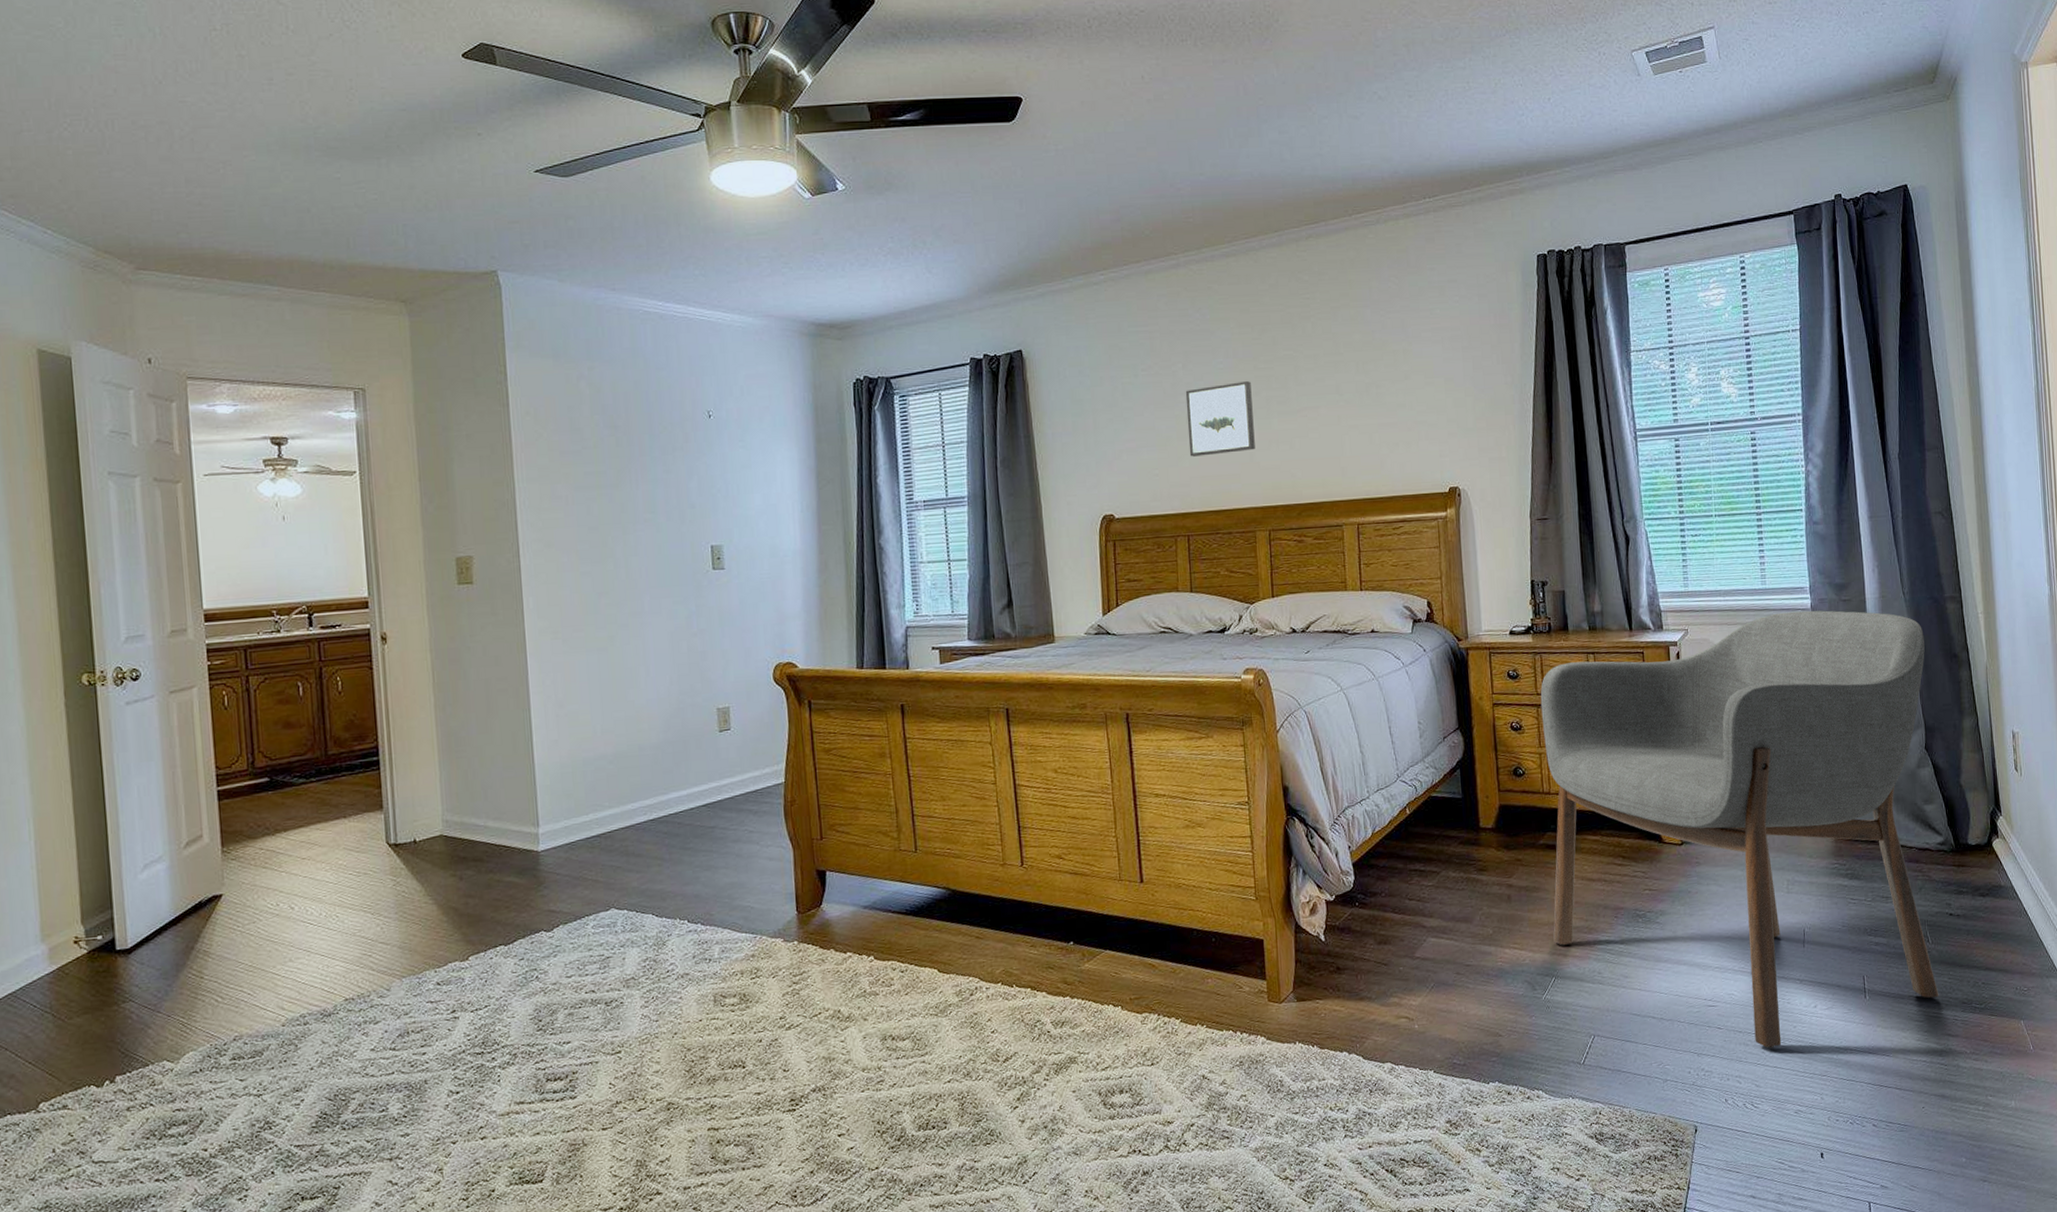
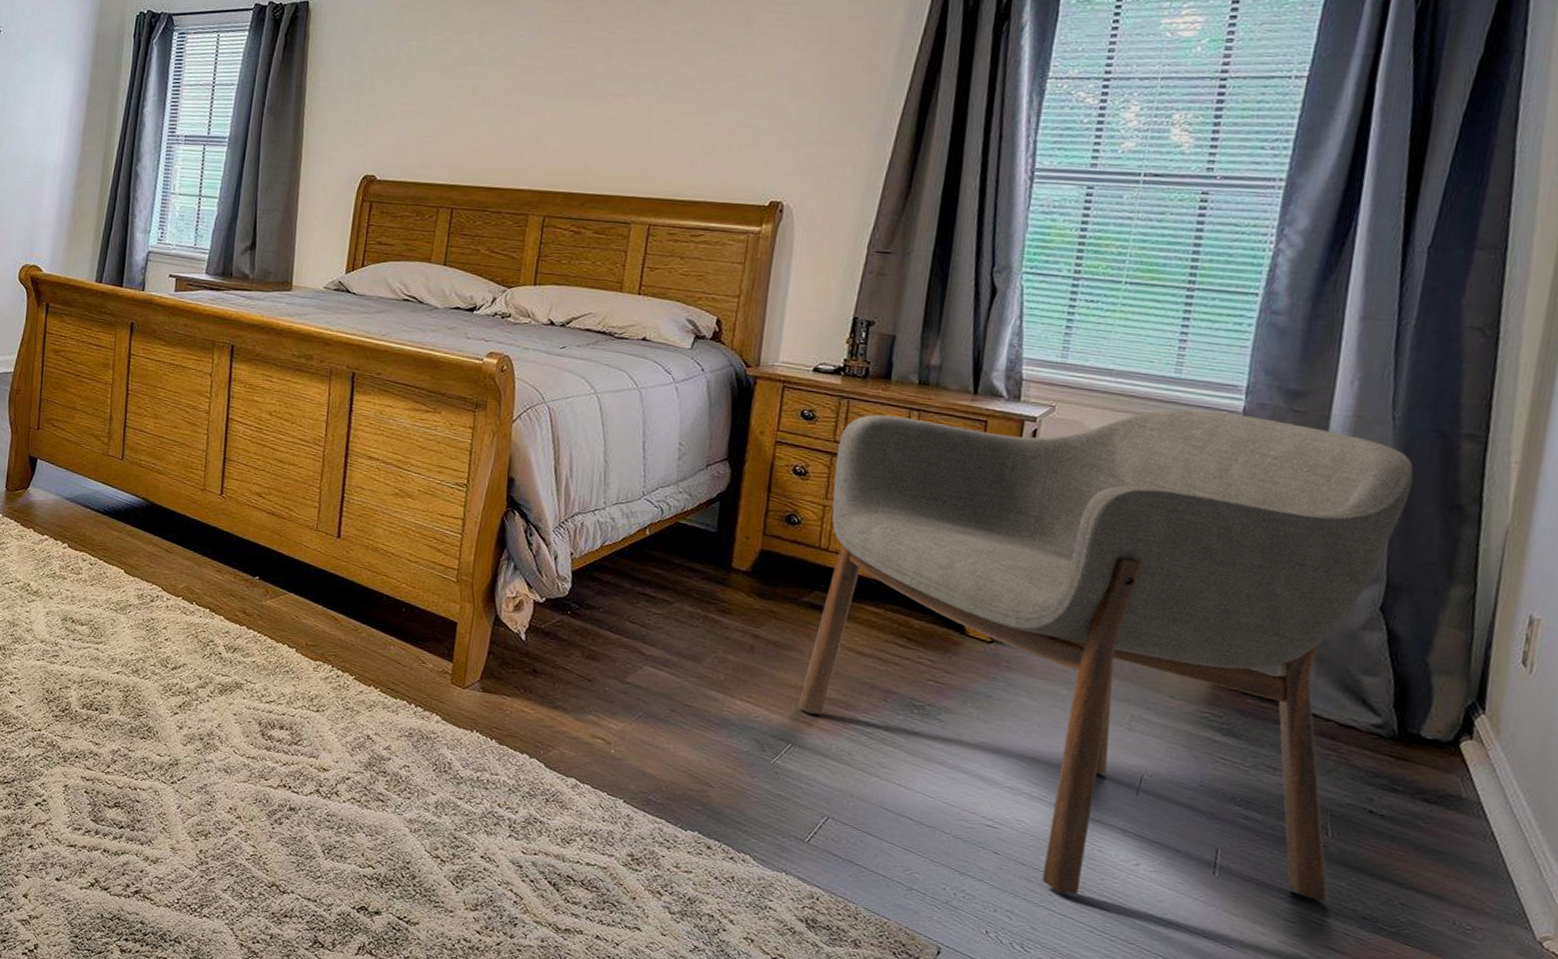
wall art: present [1185,381,1255,457] -> none [469,58,553,131]

